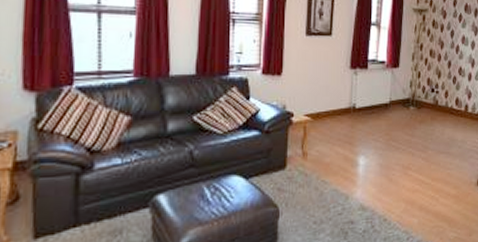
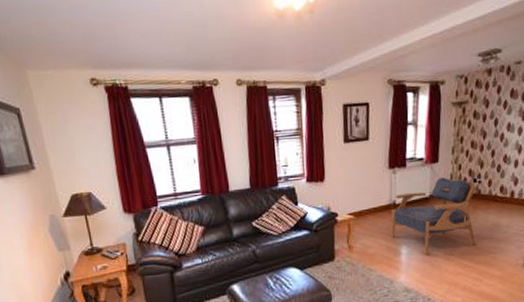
armchair: none [348,84,435,168] -> present [390,177,478,255]

